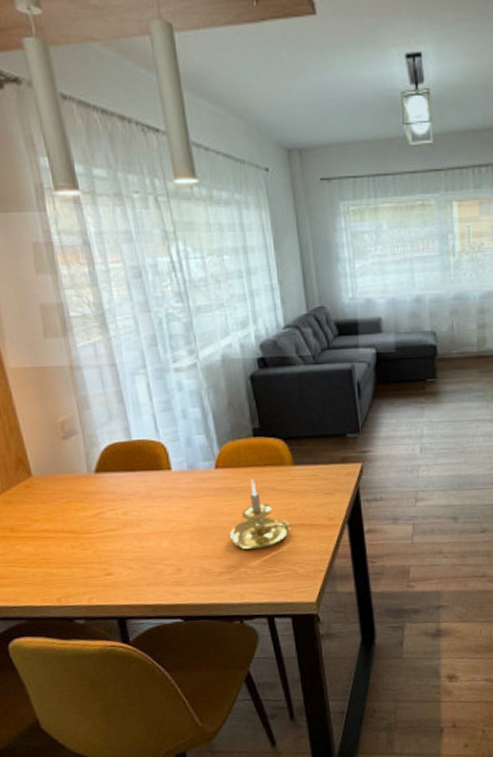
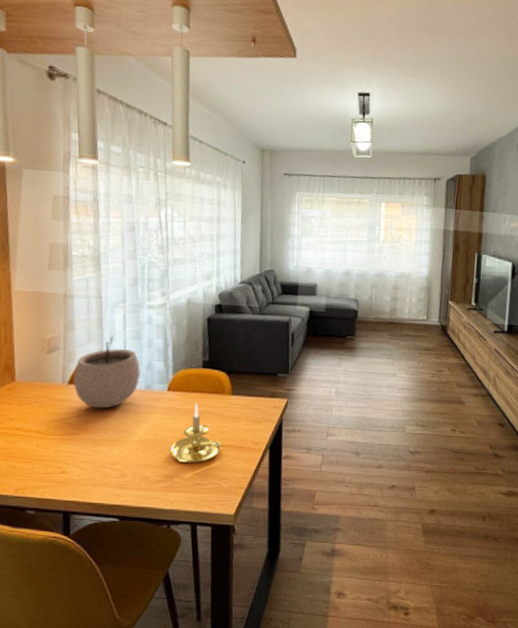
plant pot: none [99,409,180,498] -> present [73,335,141,409]

